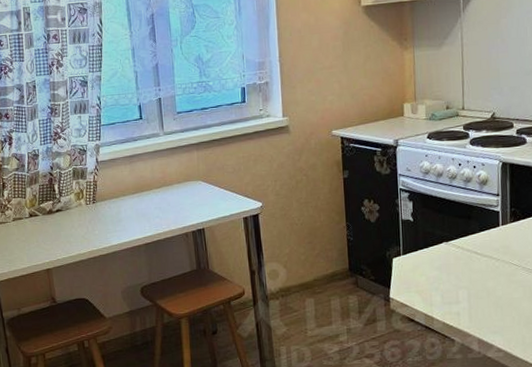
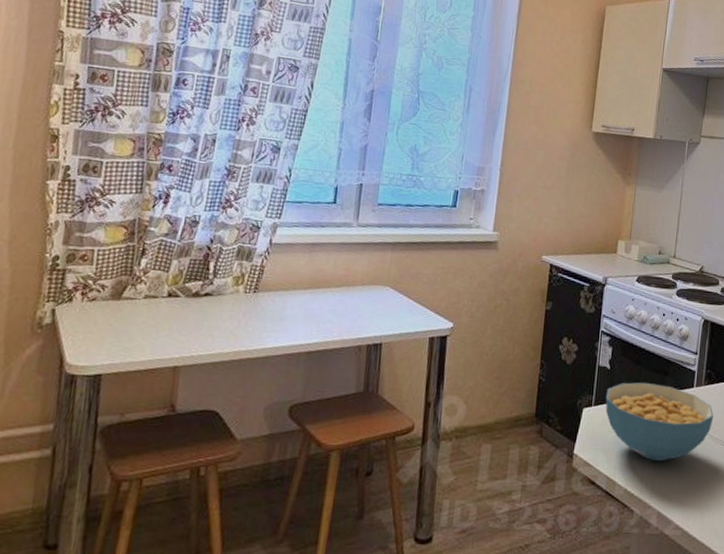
cereal bowl: none [412,228,524,296] -> present [605,382,714,461]

